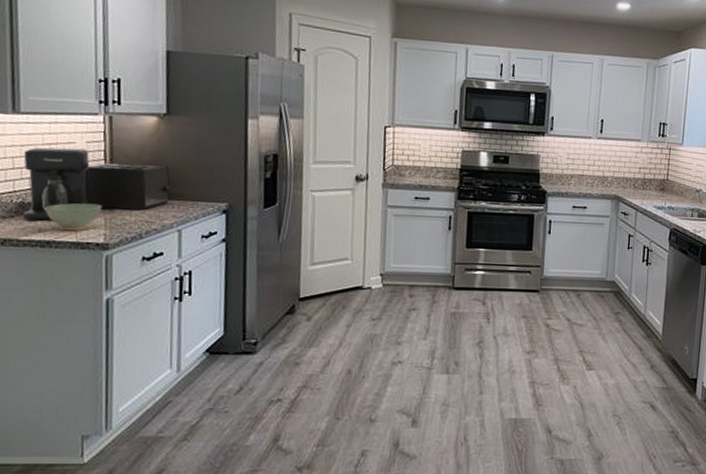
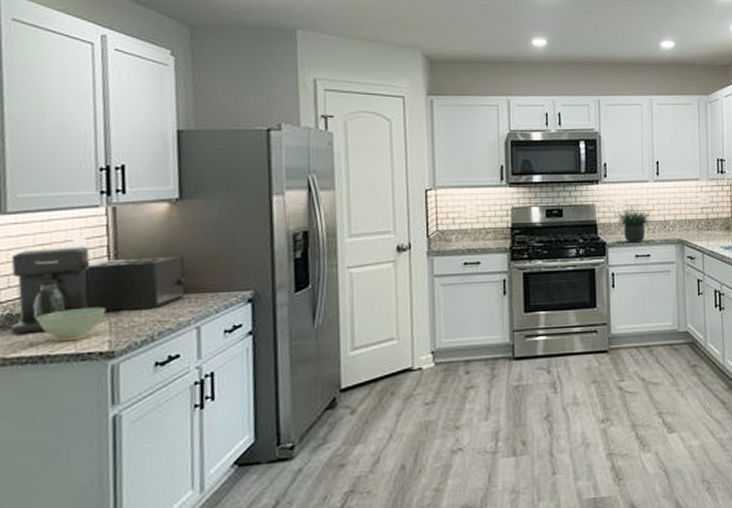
potted plant: none [557,155,592,195] -> present [614,202,652,243]

